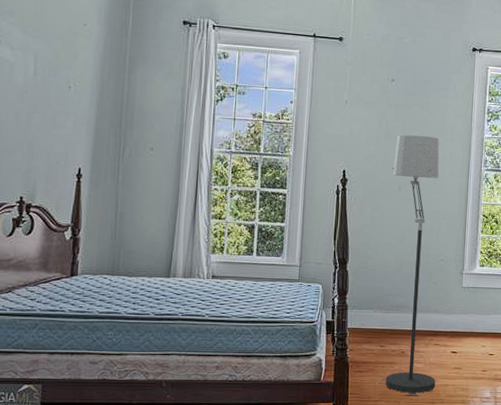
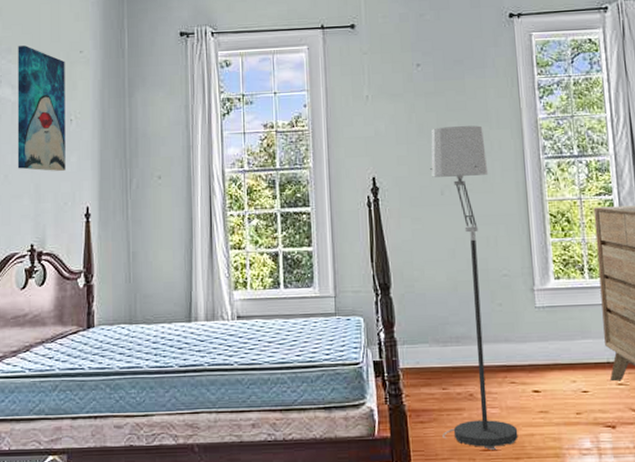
wall art: none [11,10,68,133] -> present [17,45,66,171]

